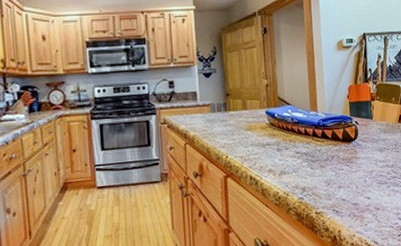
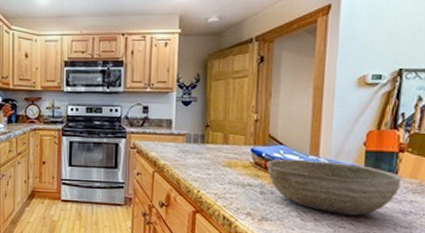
bowl: none [279,114,376,159] -> present [267,158,402,216]

